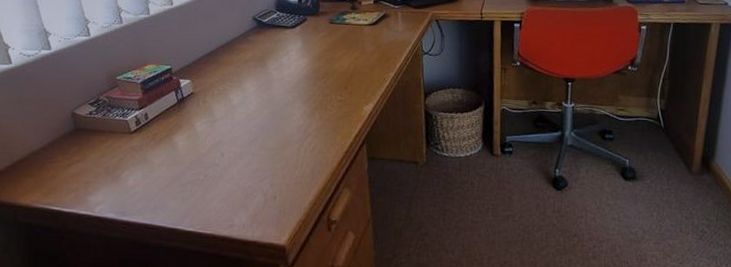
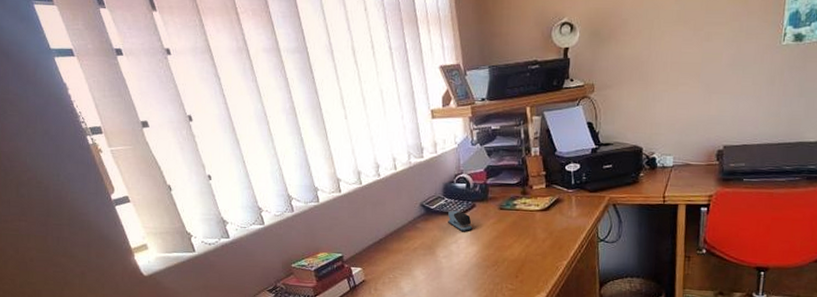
stapler: none [279,23,304,45] -> present [448,210,473,232]

